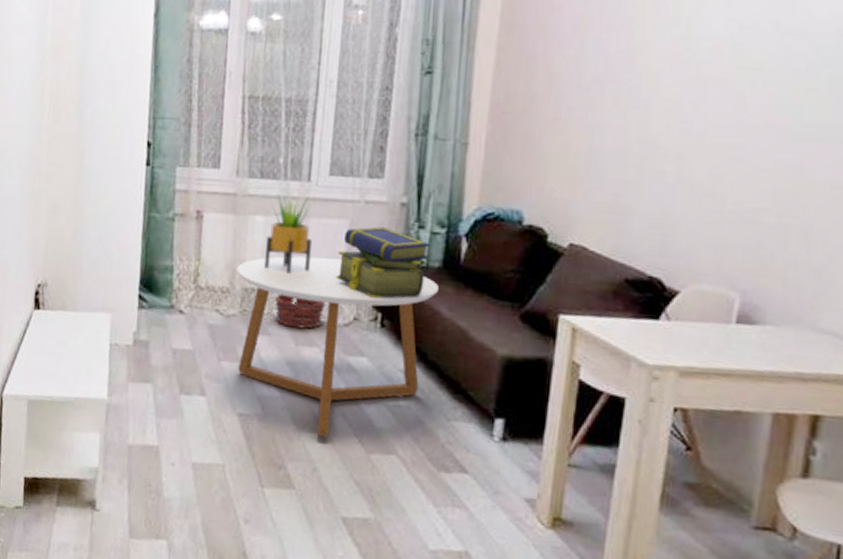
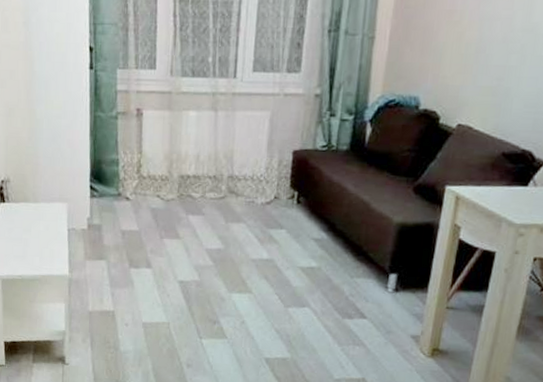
coffee table: present [236,256,439,437] -> none [174,145,346,296]
potted plant: present [264,192,312,274] -> none [198,89,239,161]
basket: present [274,256,326,329] -> none [206,146,251,208]
stack of books: present [336,226,431,299] -> none [259,116,341,180]

